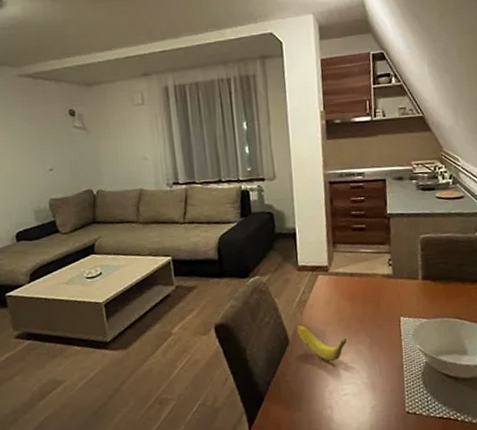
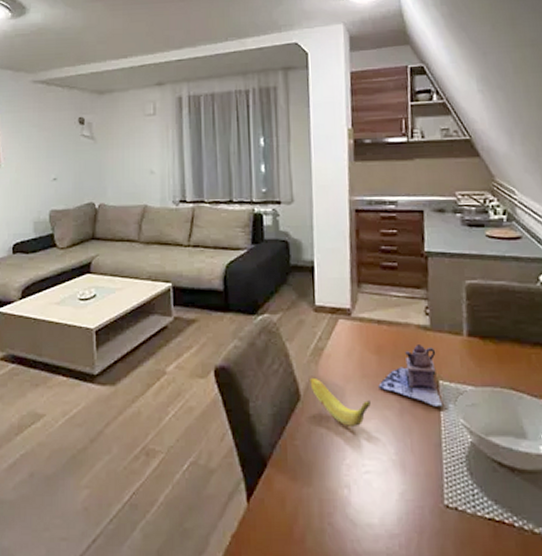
teapot: none [352,290,404,339] -> present [378,345,443,408]

